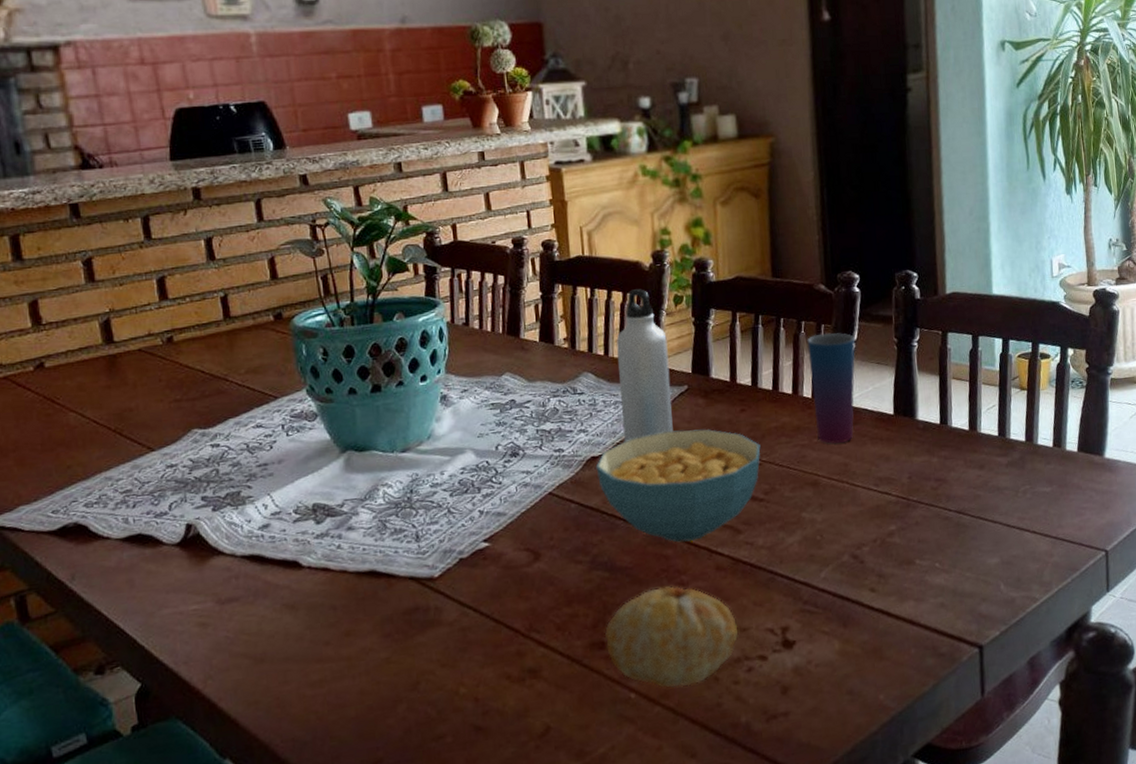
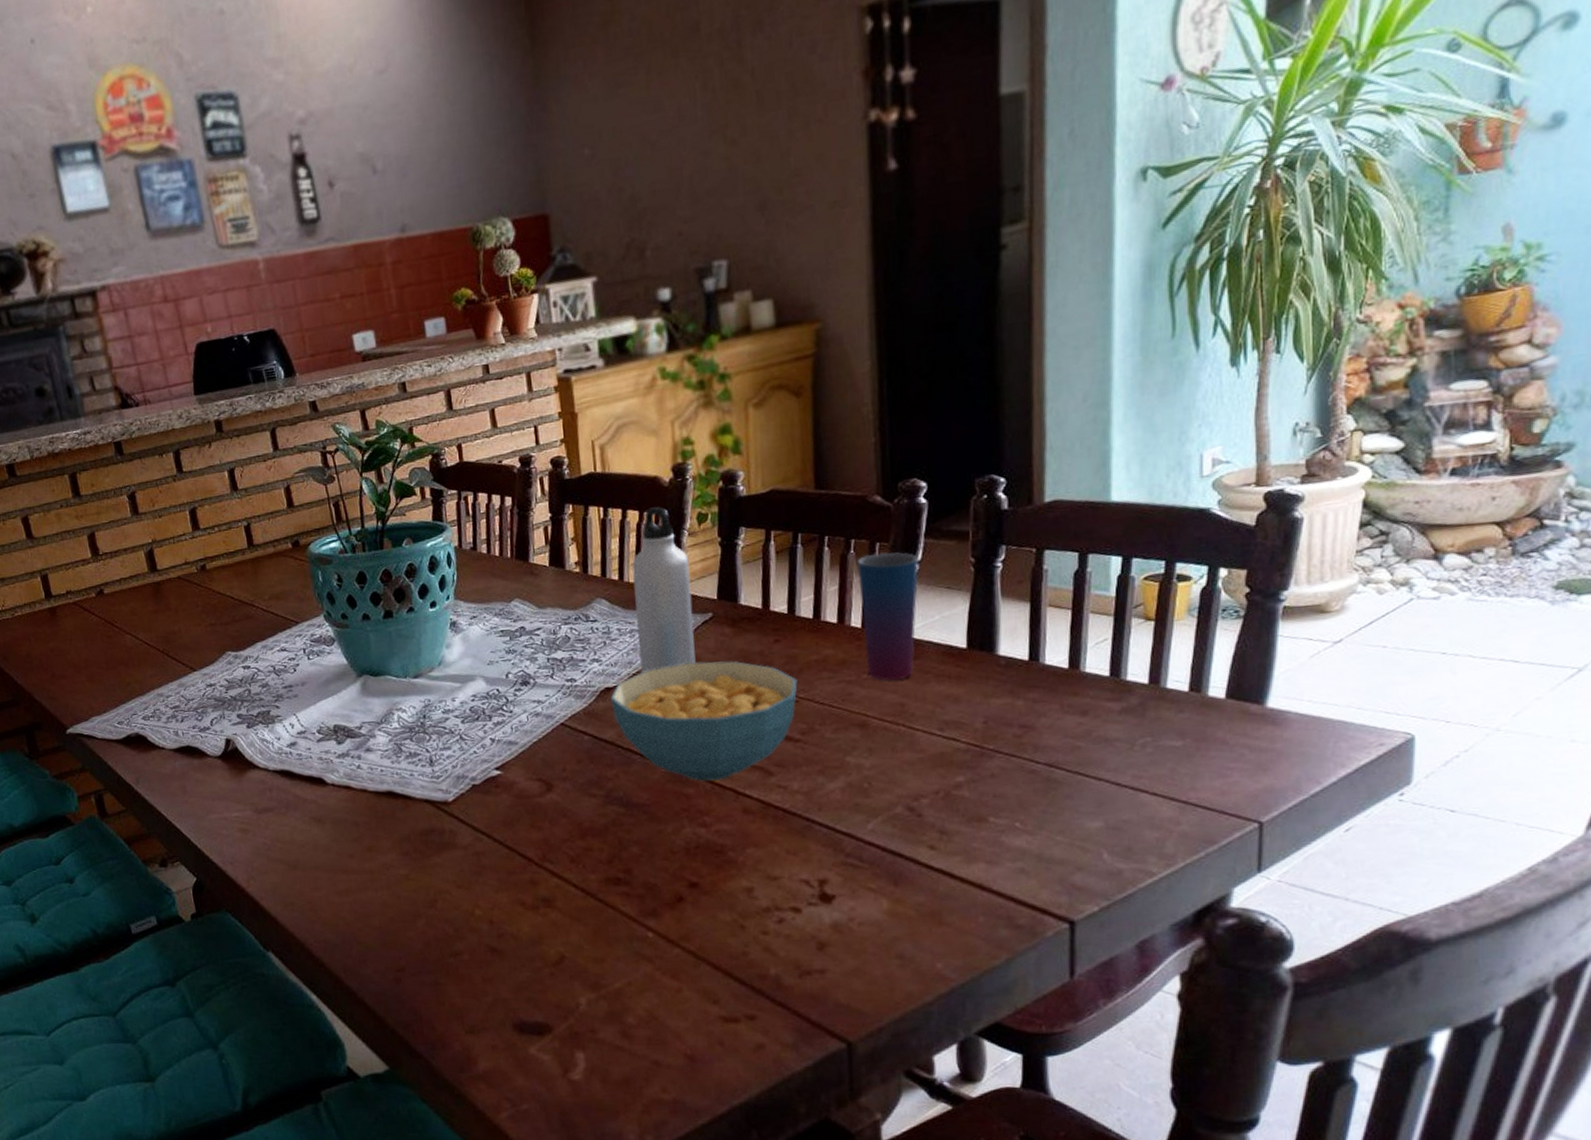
fruit: present [604,586,739,689] -> none [620,827,769,932]

